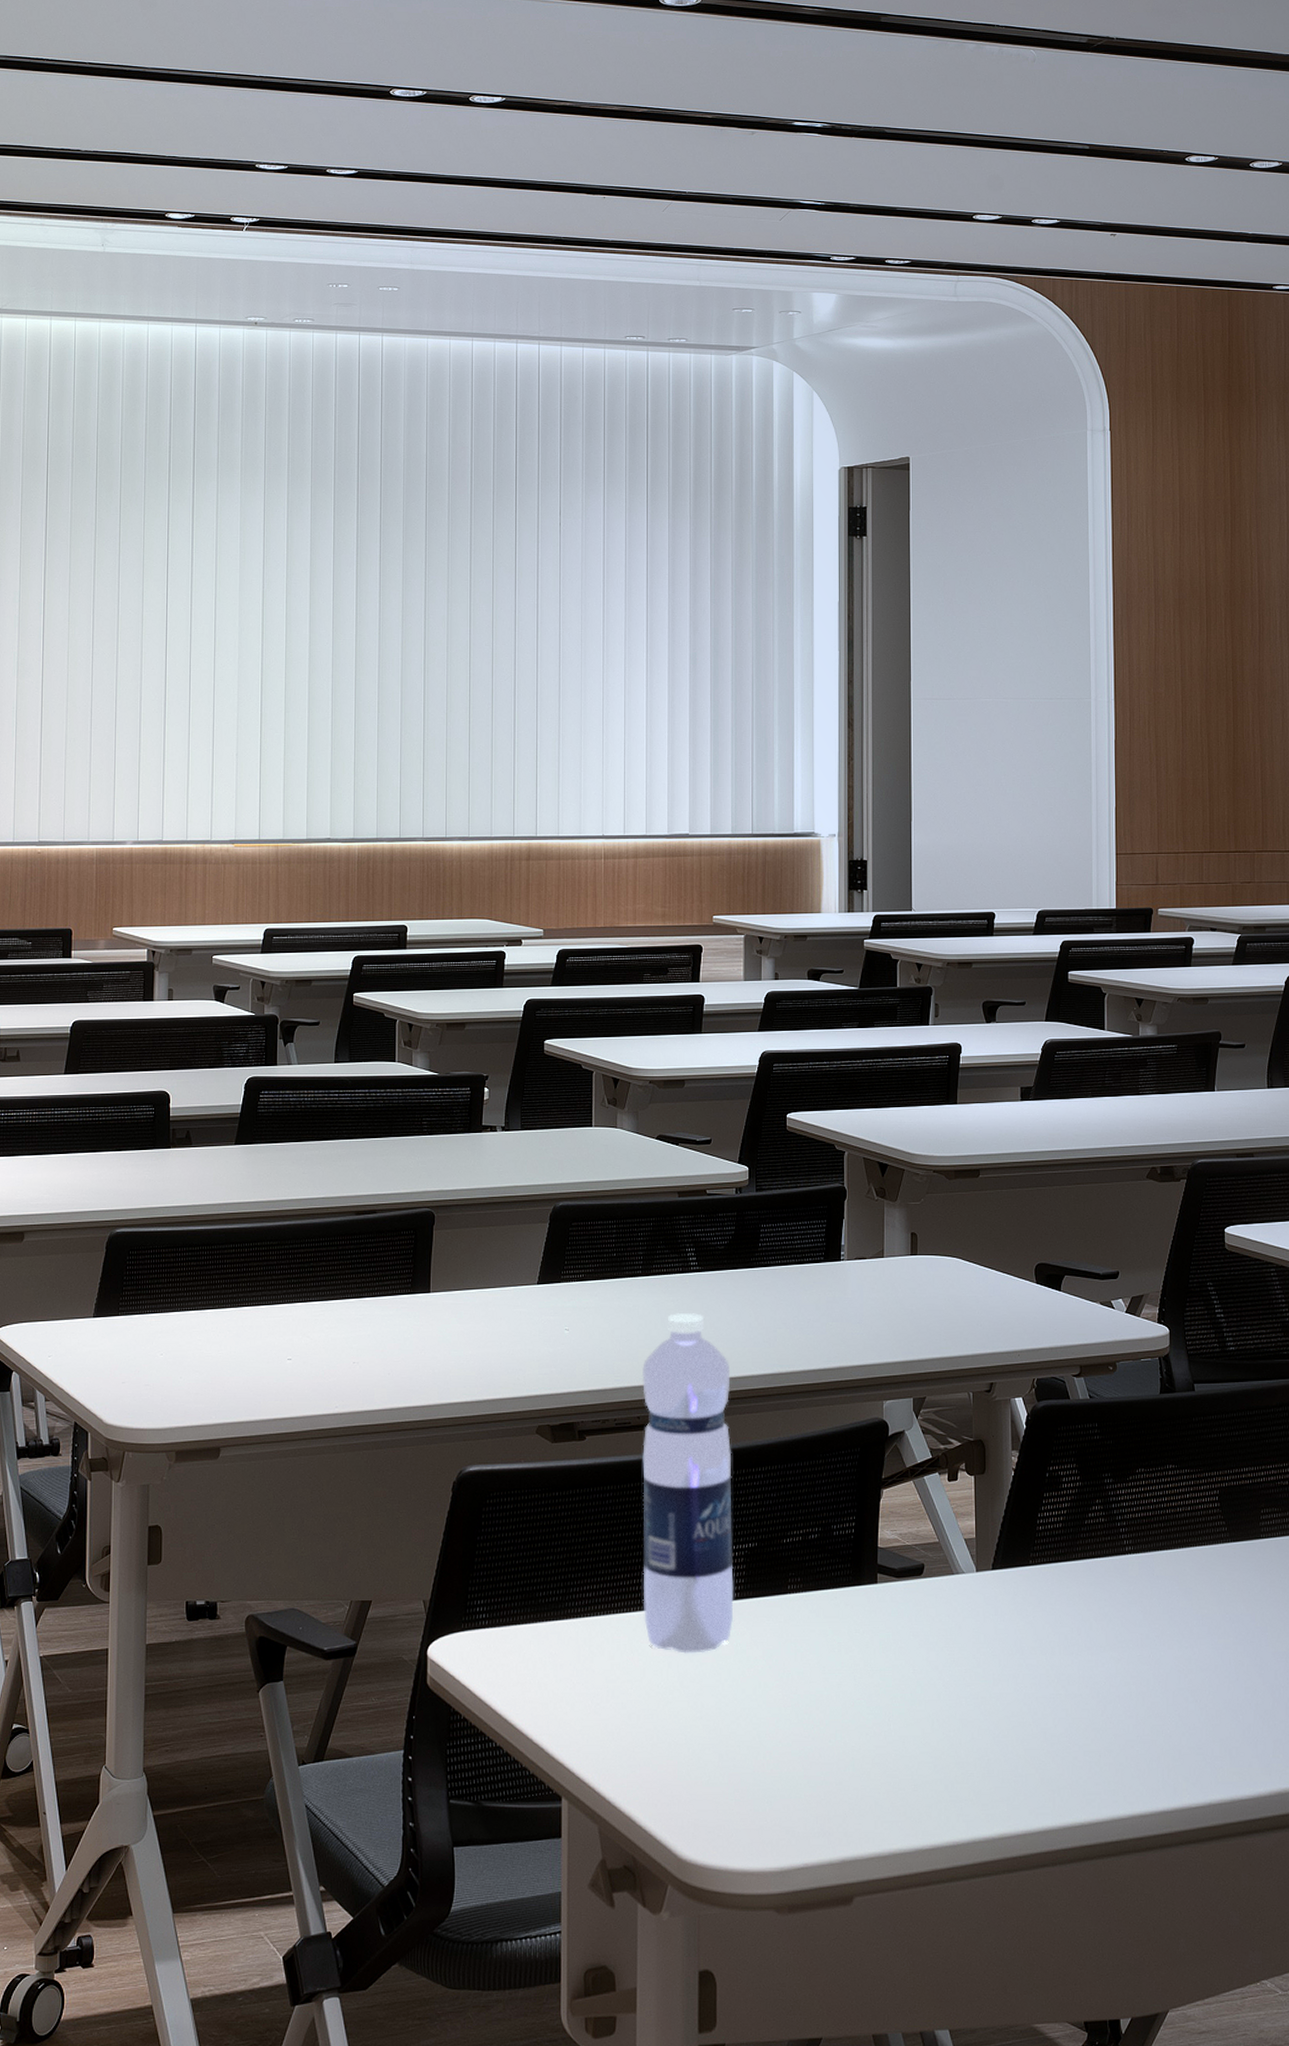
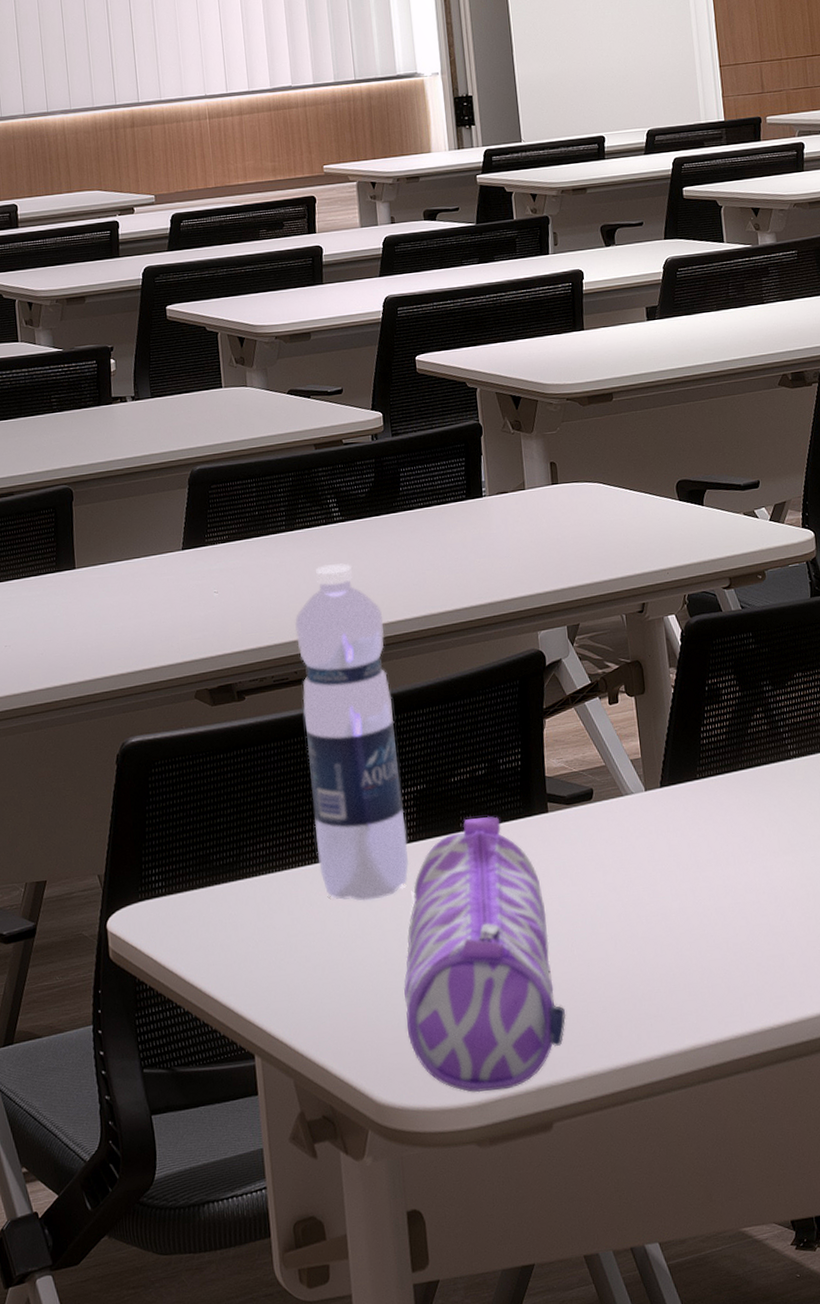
pencil case: none [716,1581,877,1859] -> present [404,816,566,1093]

